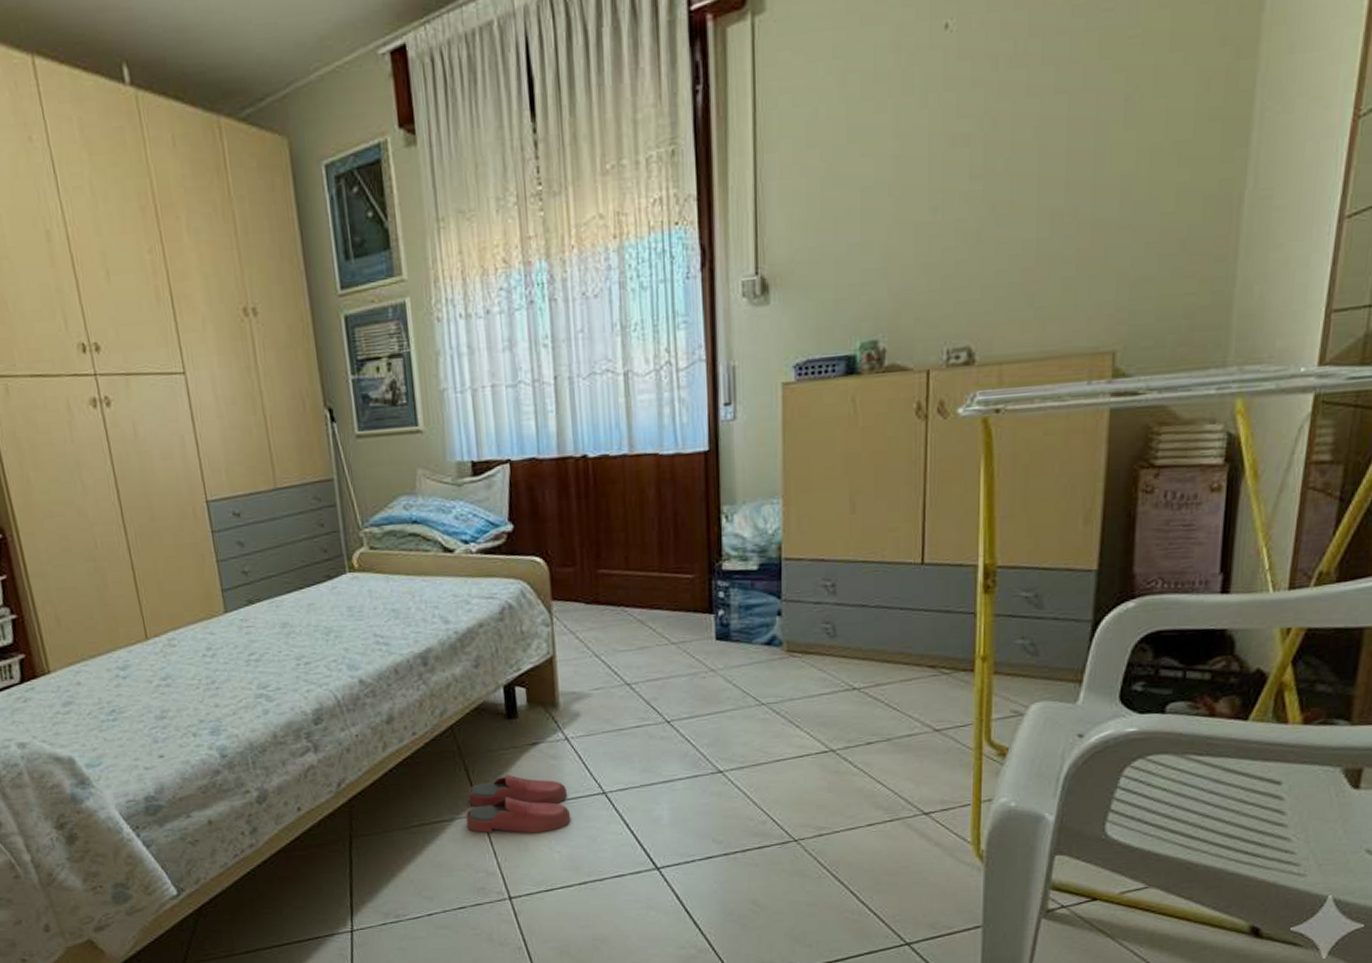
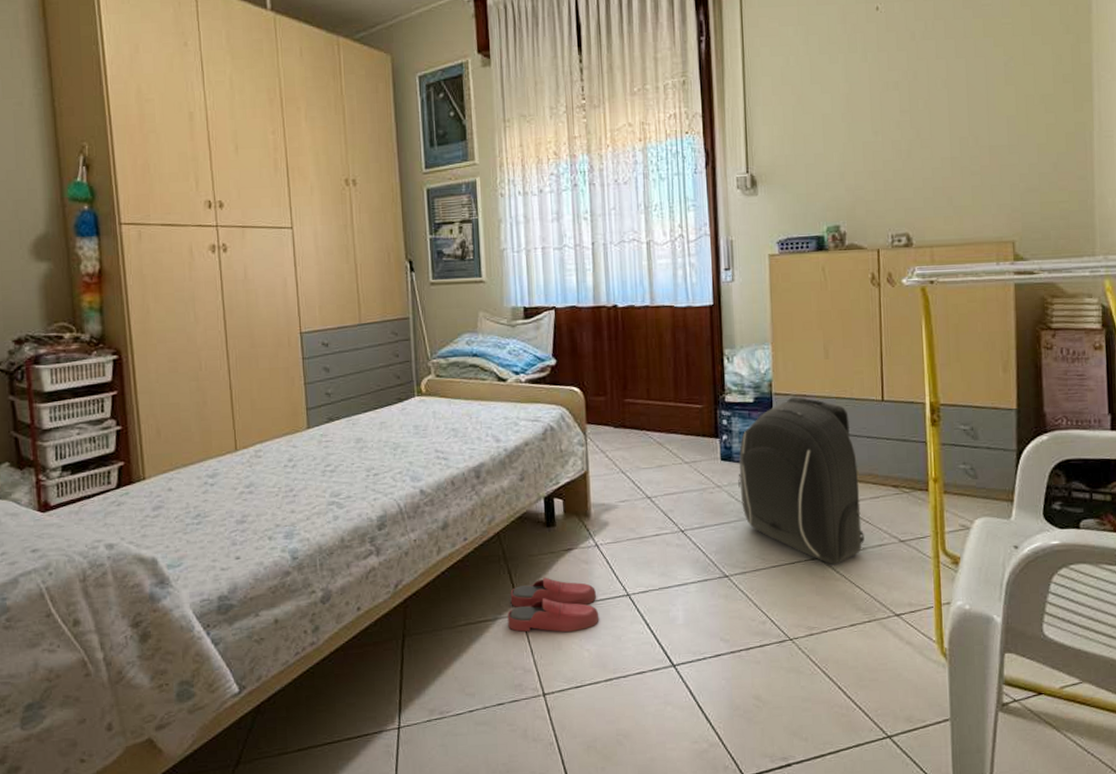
backpack: none [736,561,890,758] -> present [738,396,865,564]

